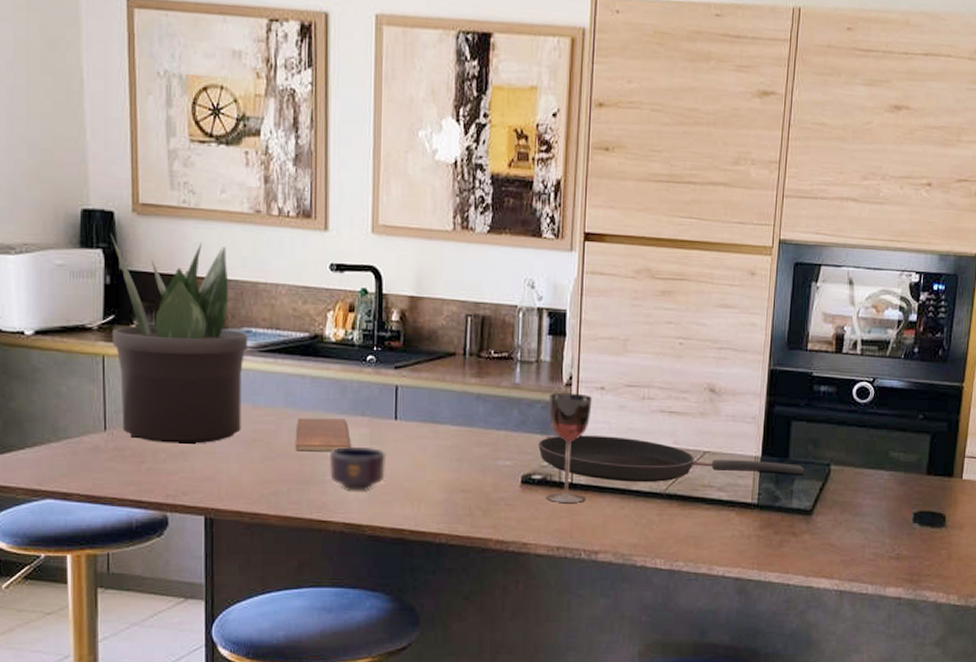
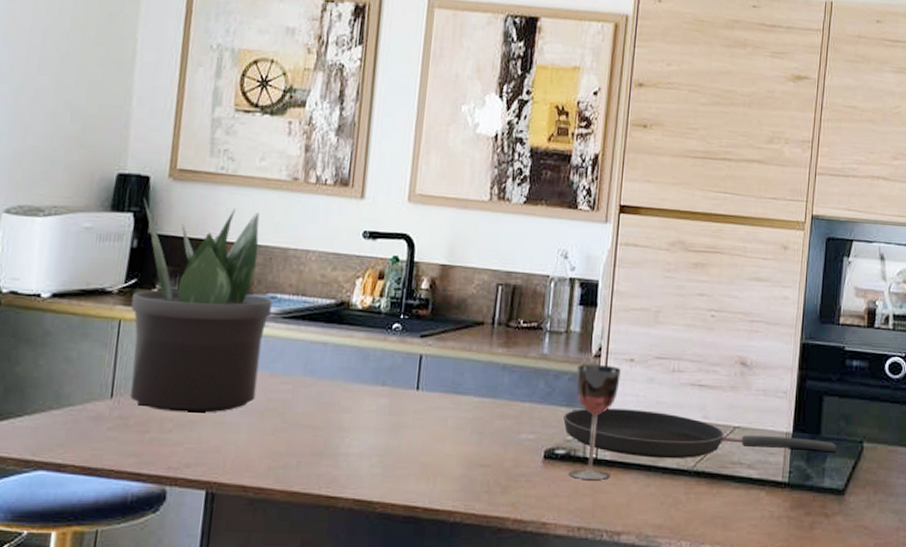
chopping board: present [295,417,351,452] -> none [309,386,369,423]
mug: present [330,446,387,489] -> none [343,418,405,463]

